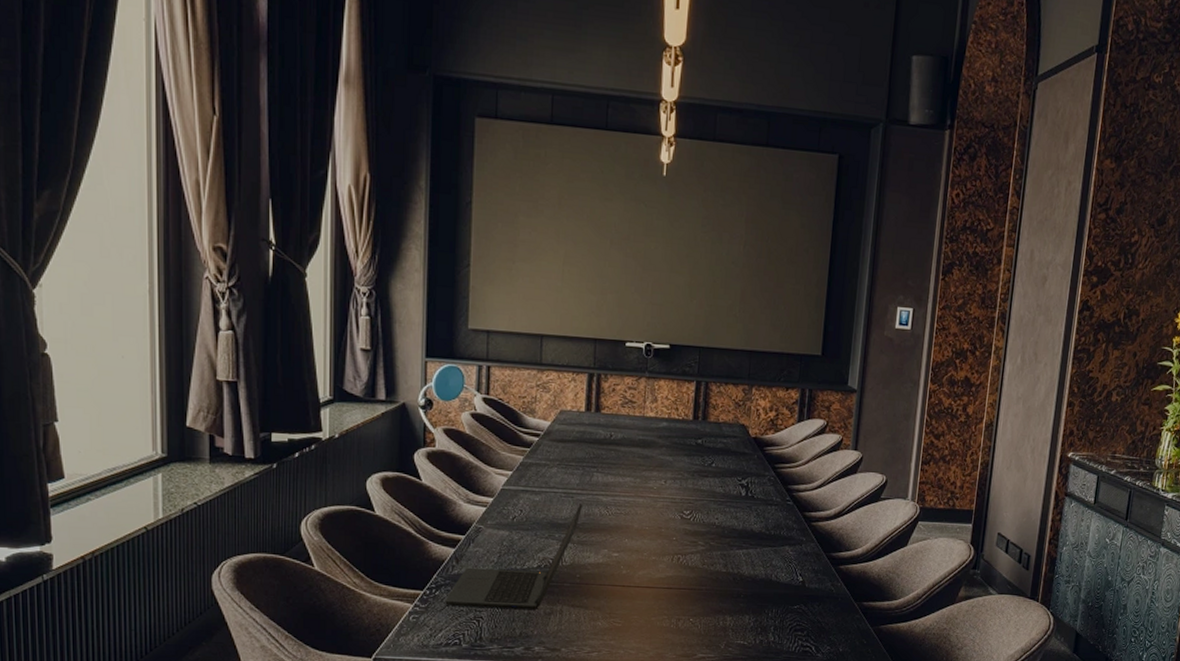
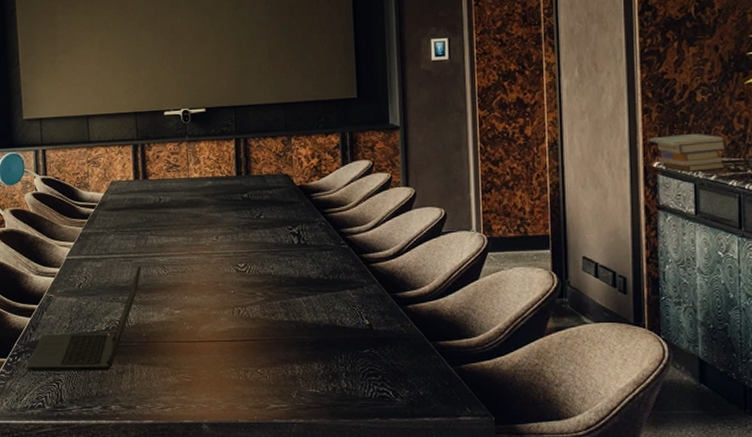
books: none [1068,429,1127,466] -> present [649,133,726,172]

